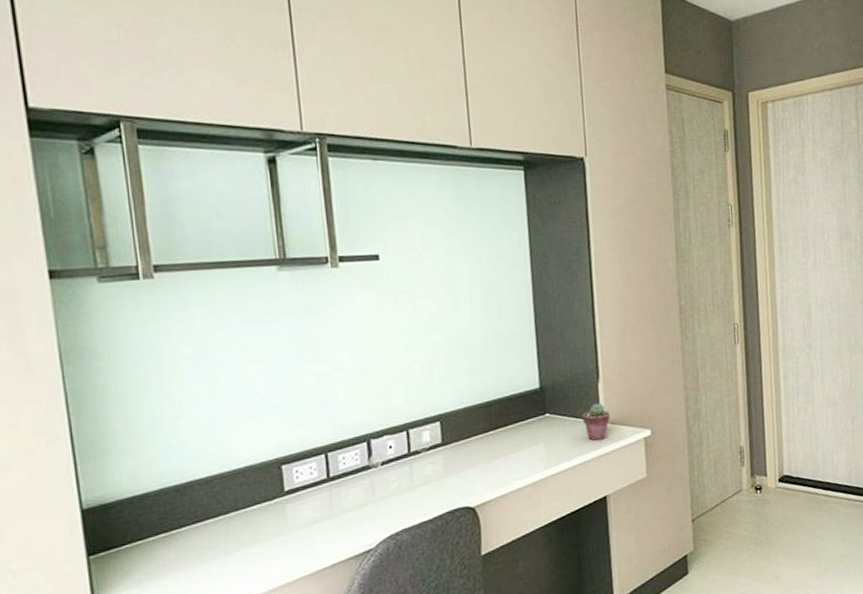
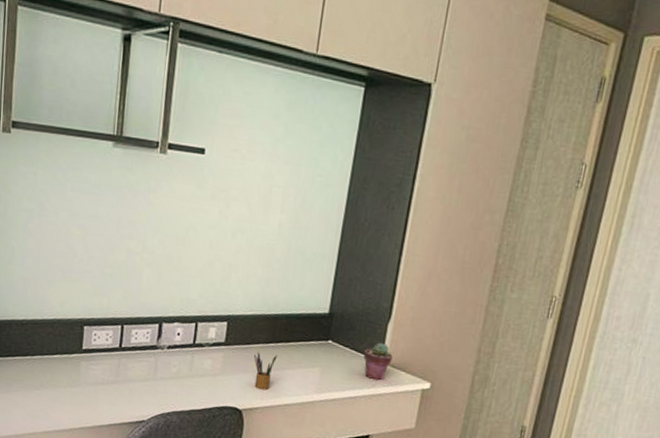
pencil box: none [475,441,499,482] -> present [254,351,277,390]

